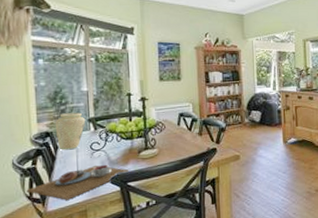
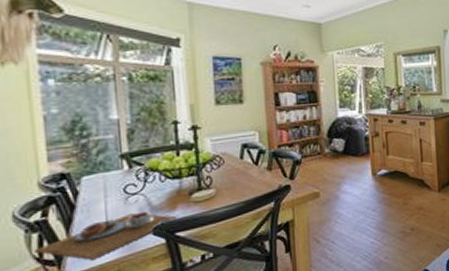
vase: present [55,112,86,150] -> none [73,147,117,196]

